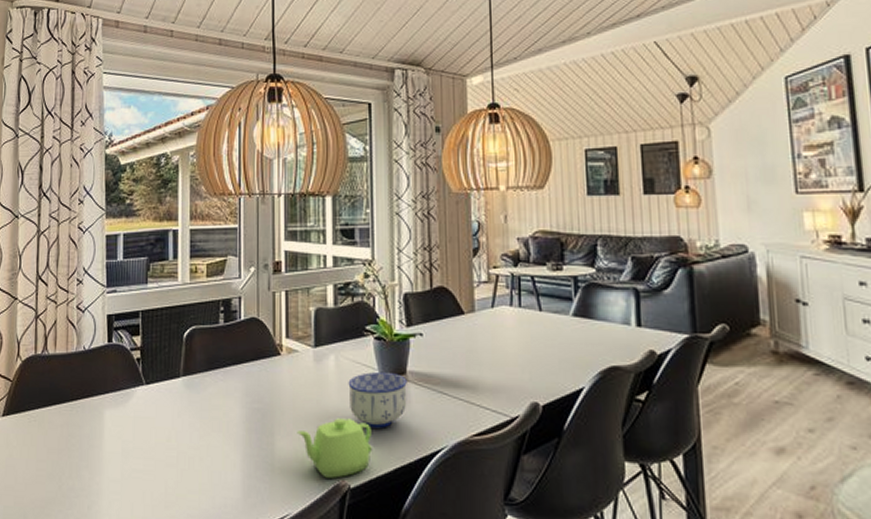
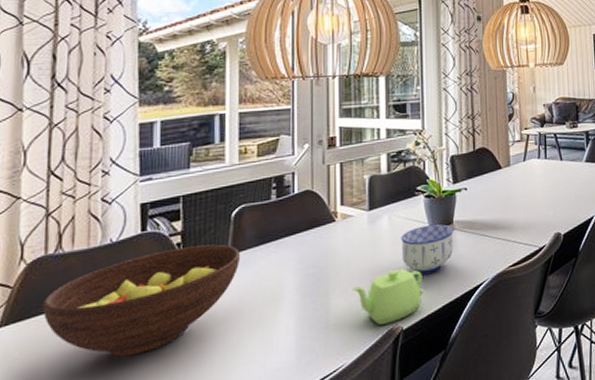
fruit bowl: none [33,363,192,464] -> present [42,244,241,357]

